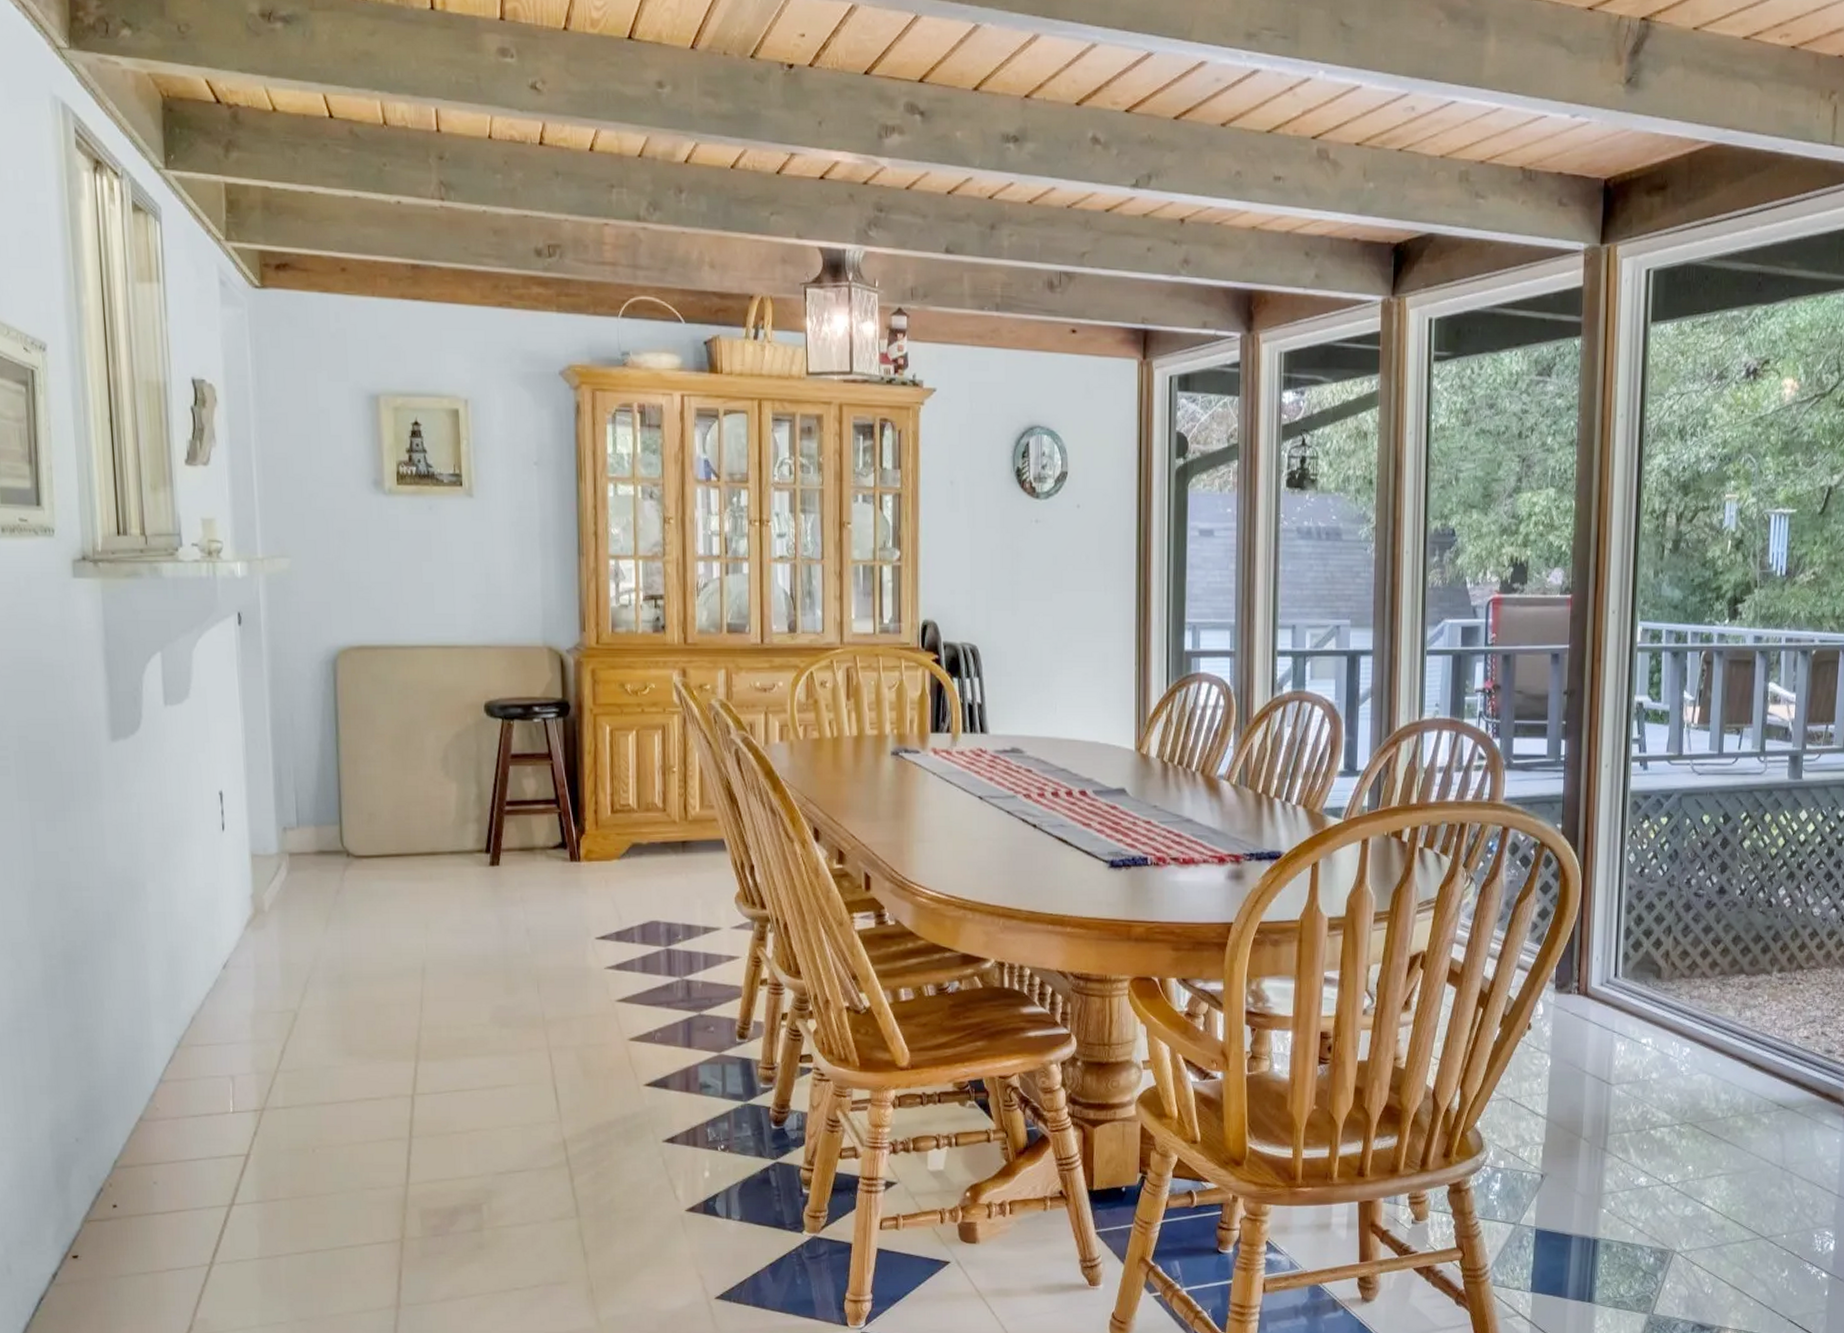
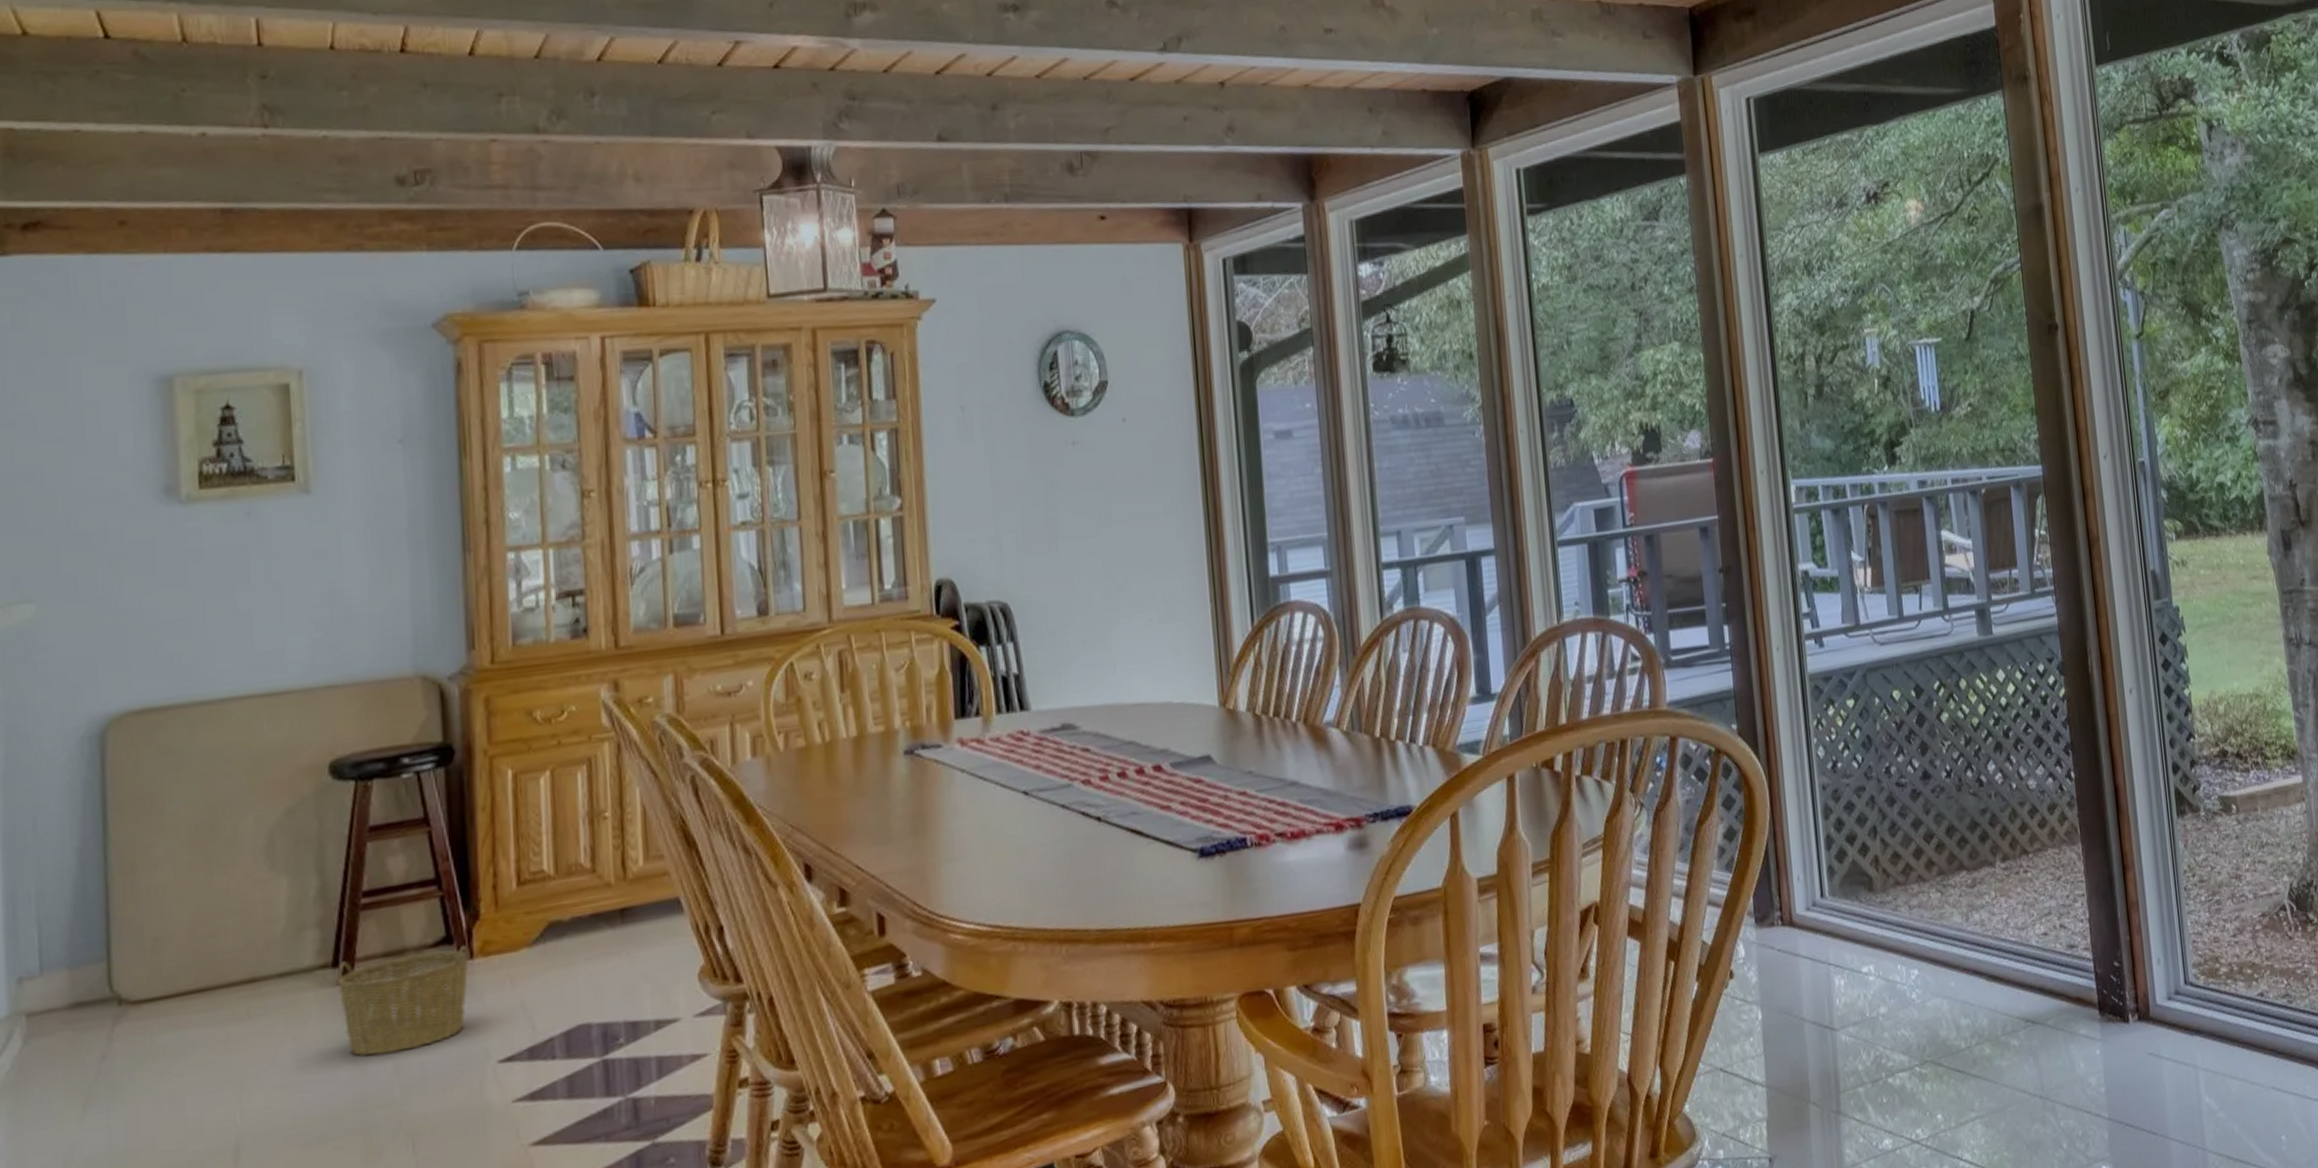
basket: none [488,849,578,920] -> present [336,944,471,1057]

